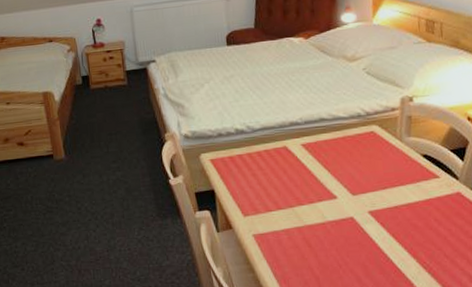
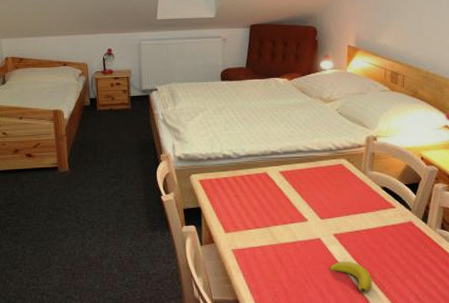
banana: none [365,240,417,276] -> present [329,261,372,293]

